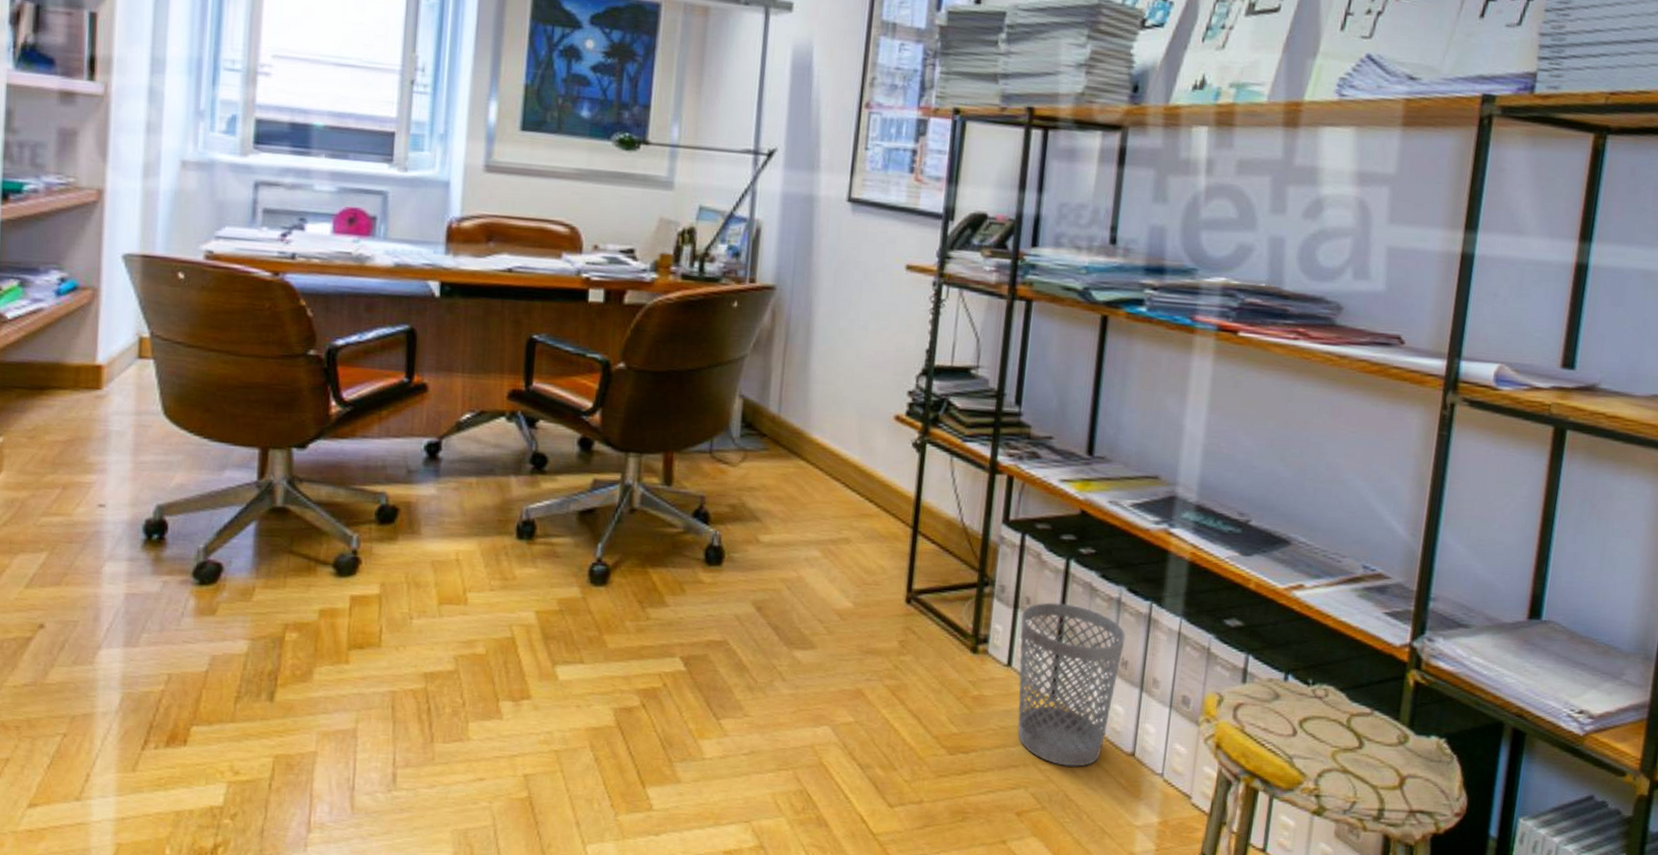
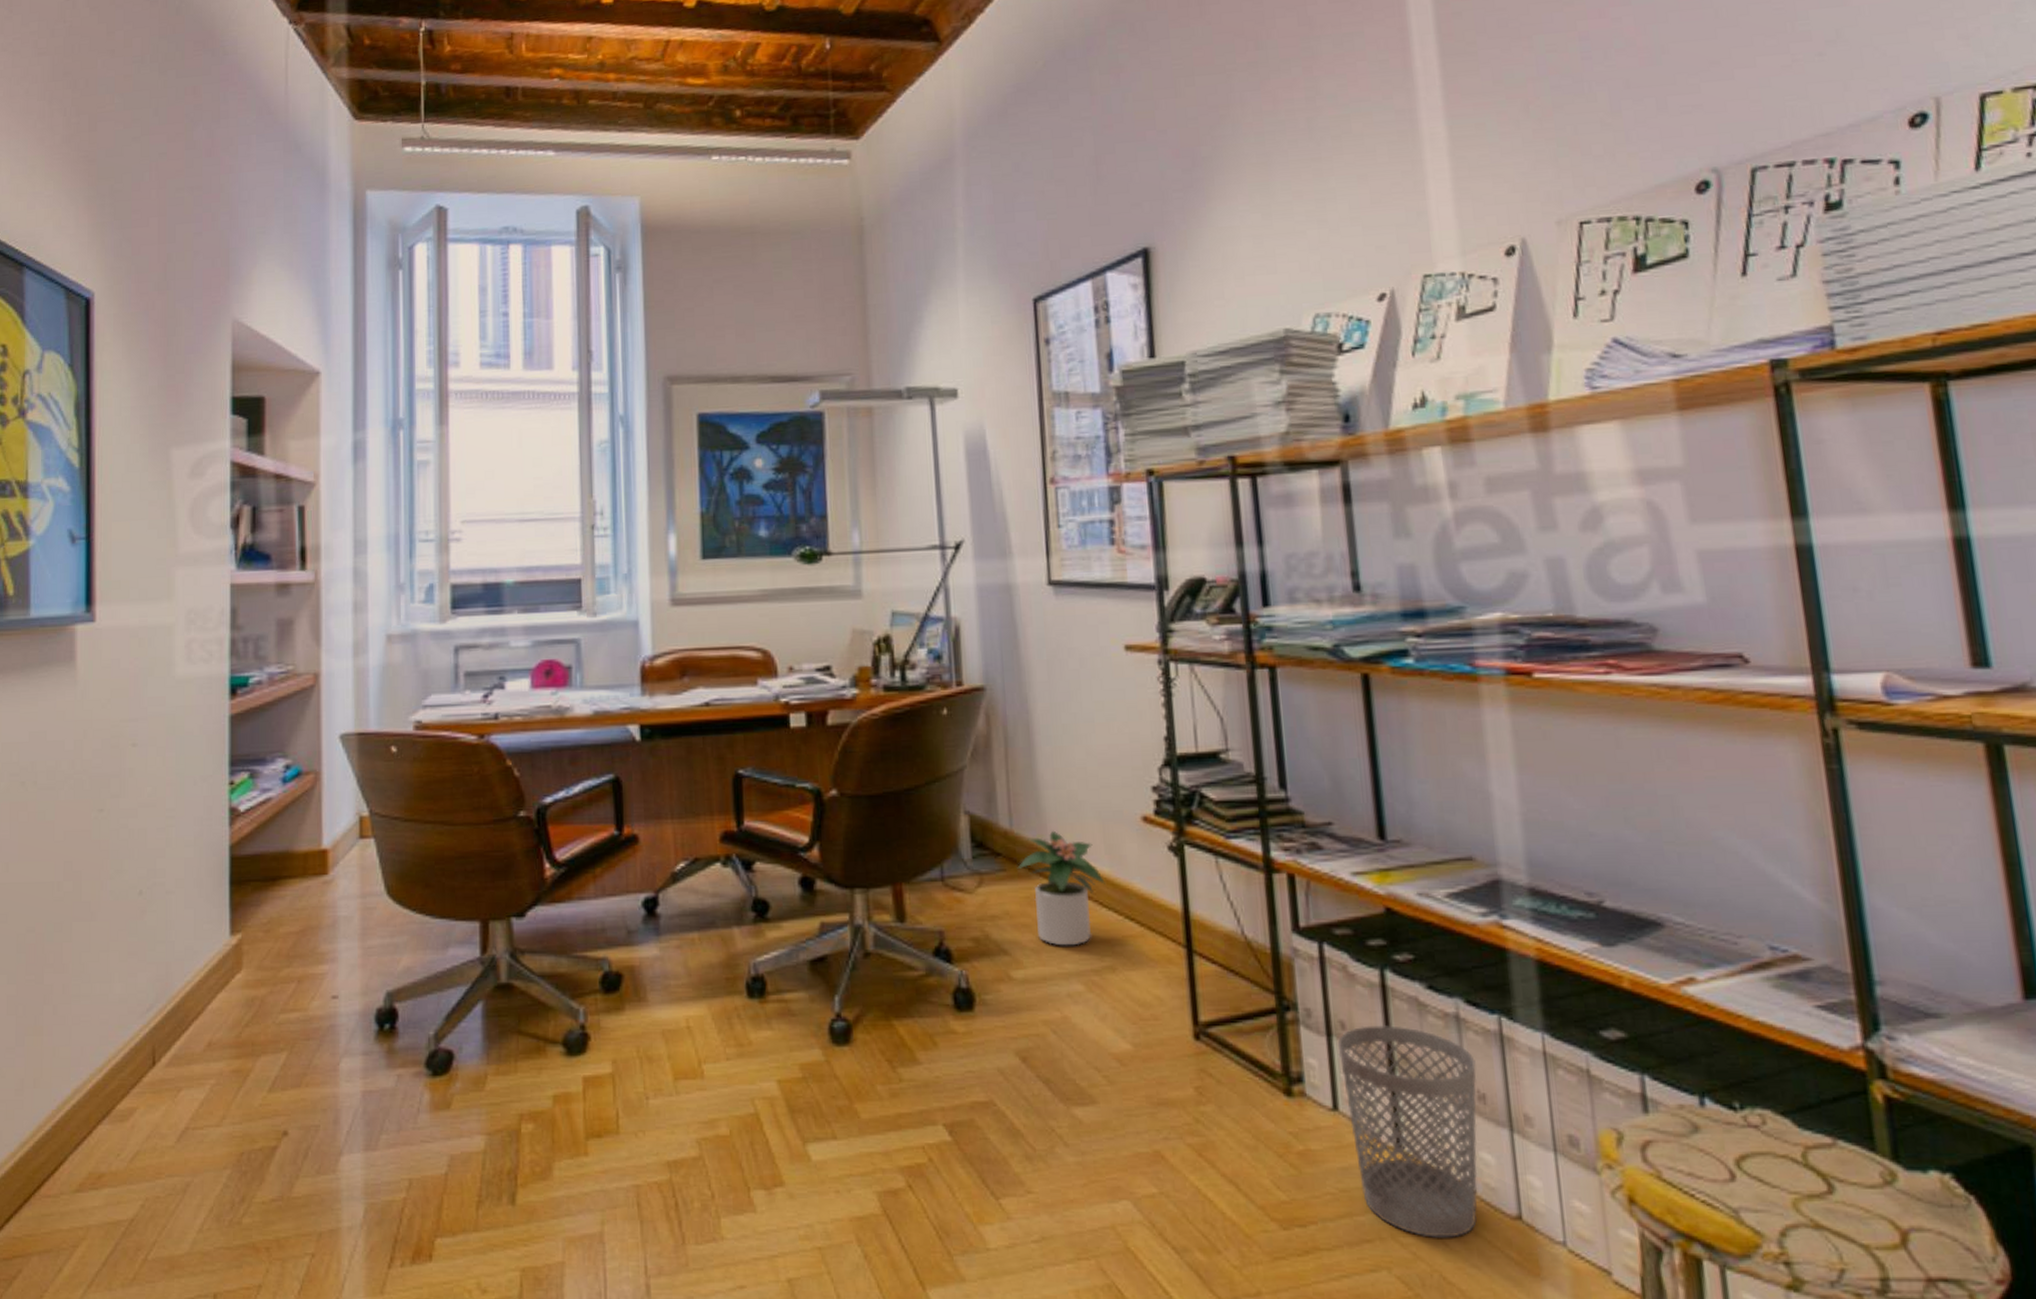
potted plant: none [779,419,854,519] -> present [1017,830,1105,946]

